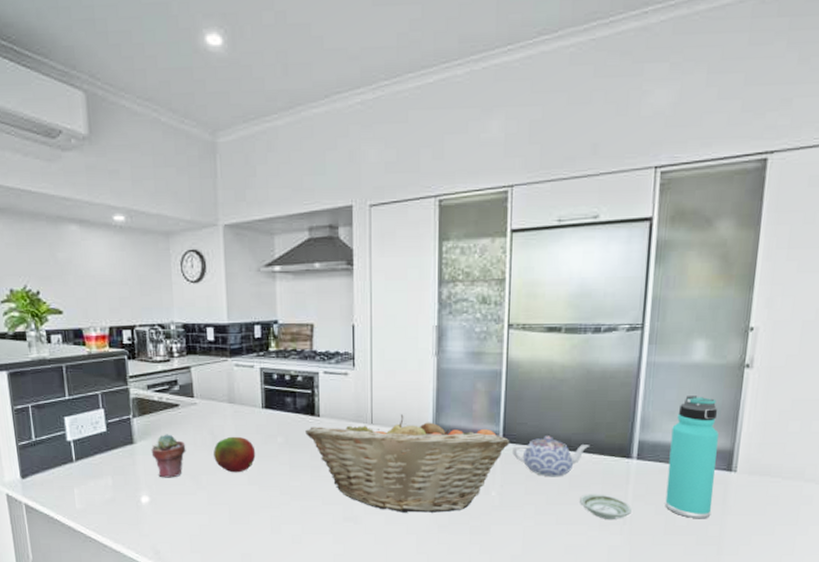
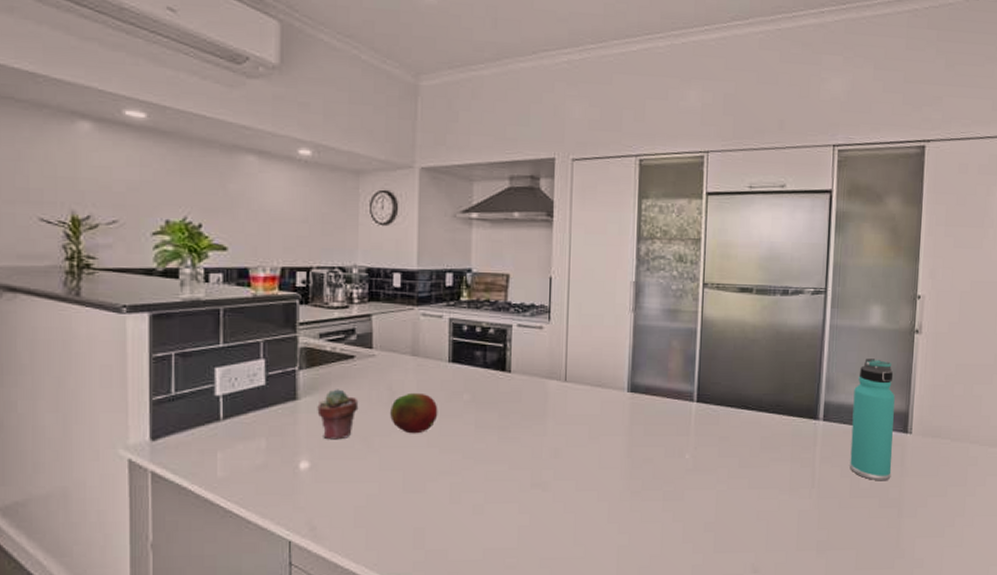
fruit basket: present [305,414,510,513] -> none [494,371,704,478]
teapot: present [513,436,589,477] -> none [706,396,779,439]
saucer: present [580,494,632,519] -> none [771,456,819,482]

